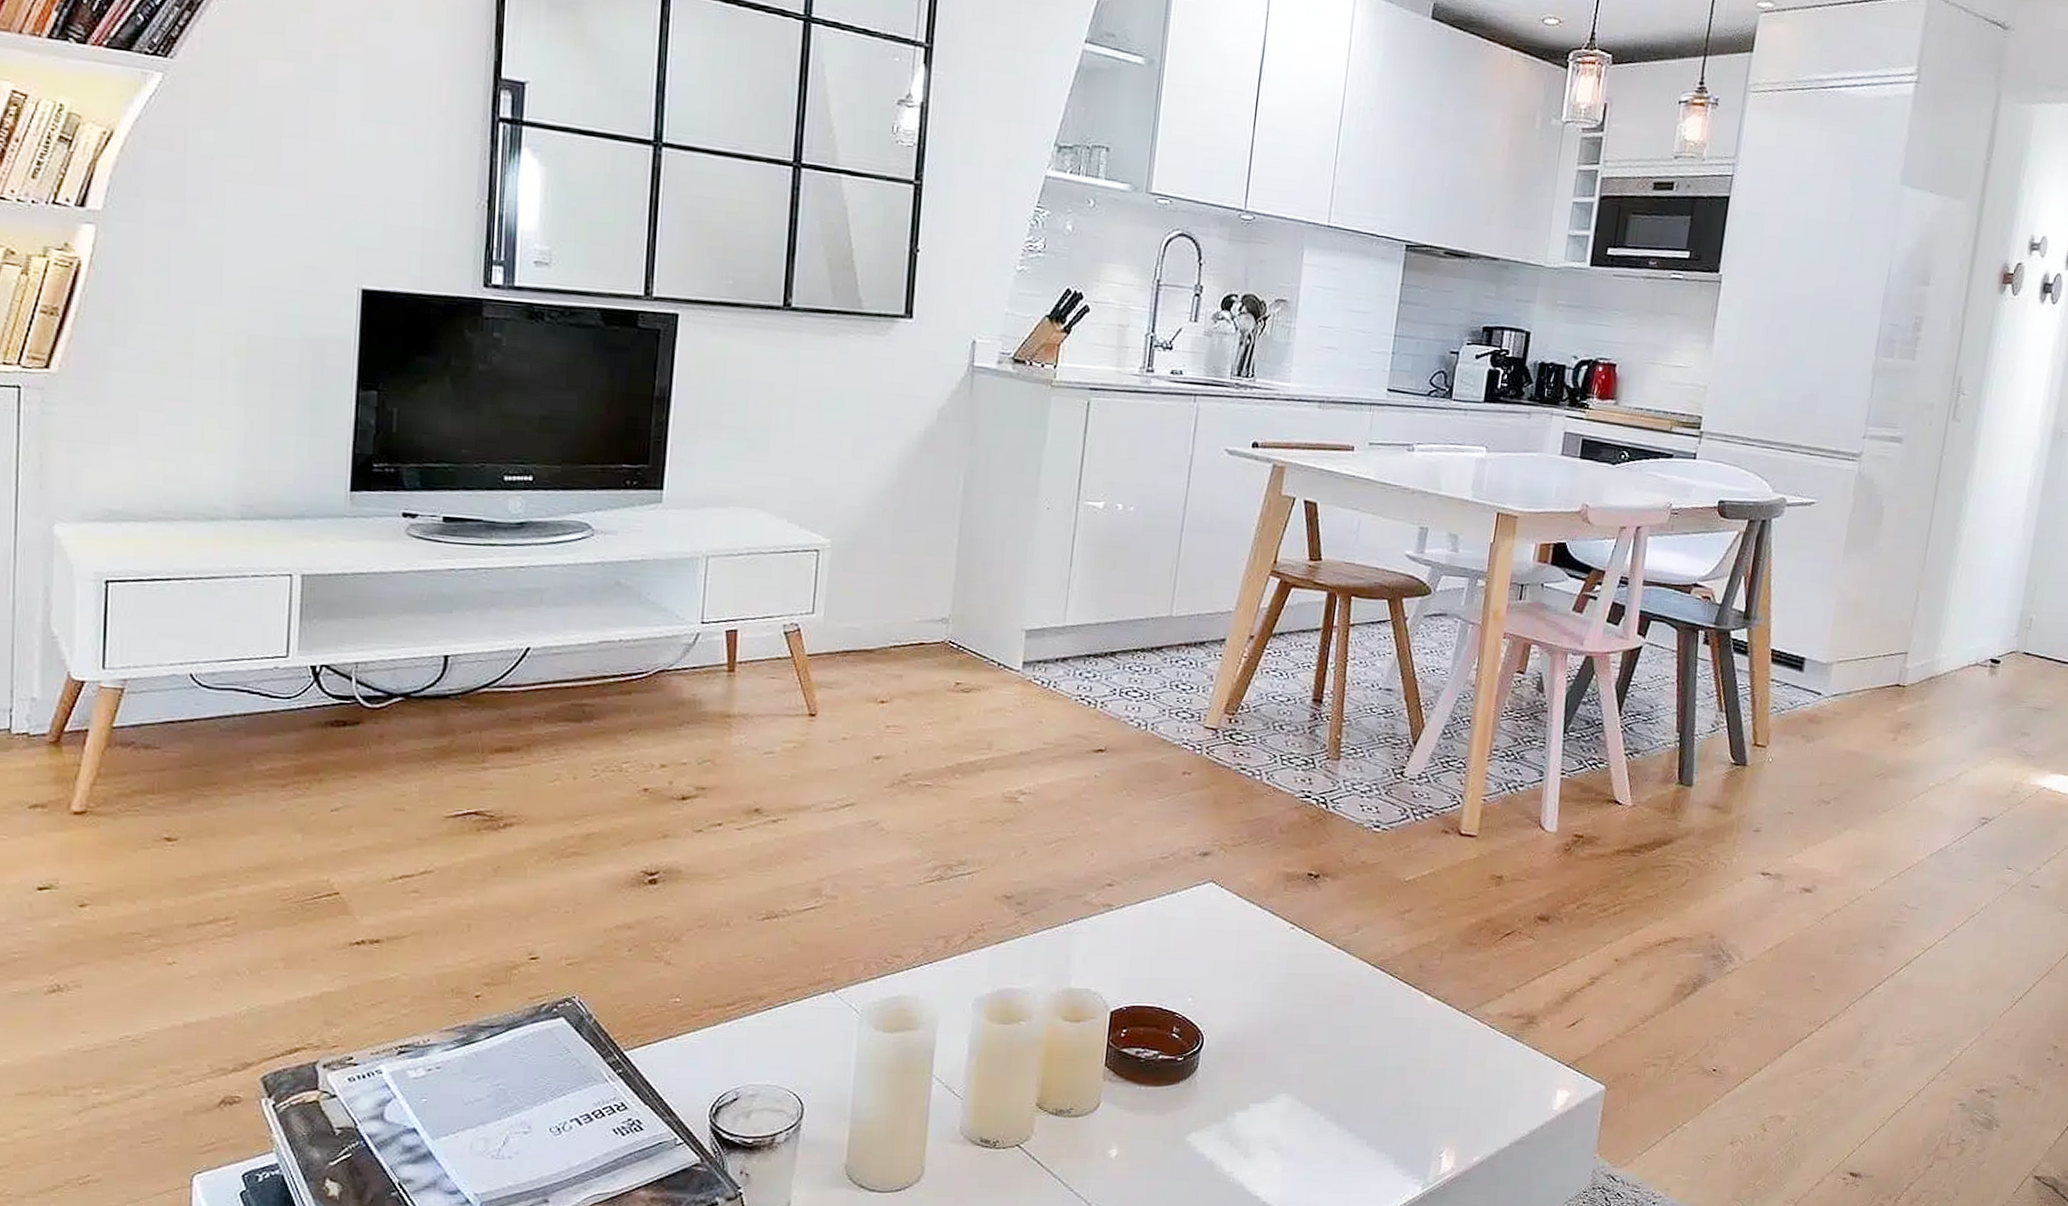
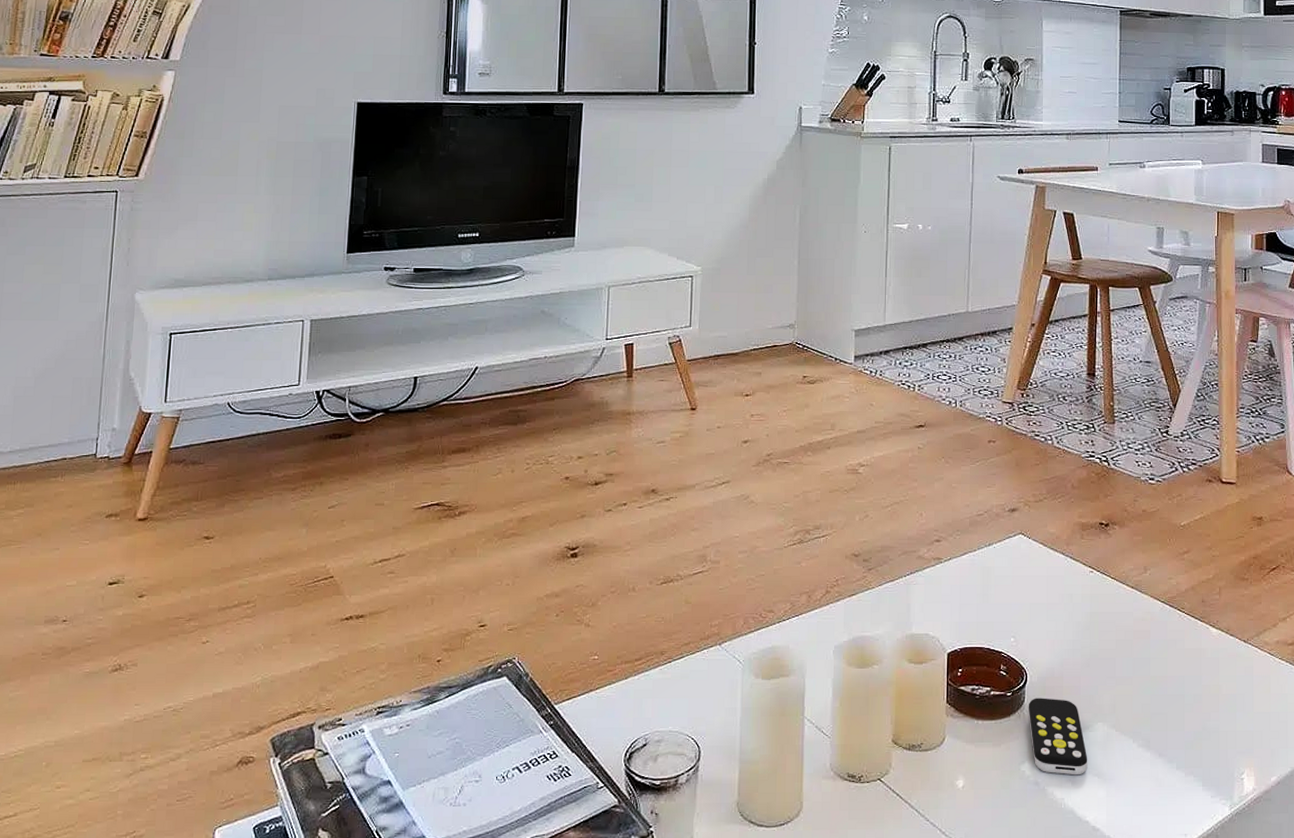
remote control: none [1200,1064,1266,1149] -> present [1028,698,1088,776]

